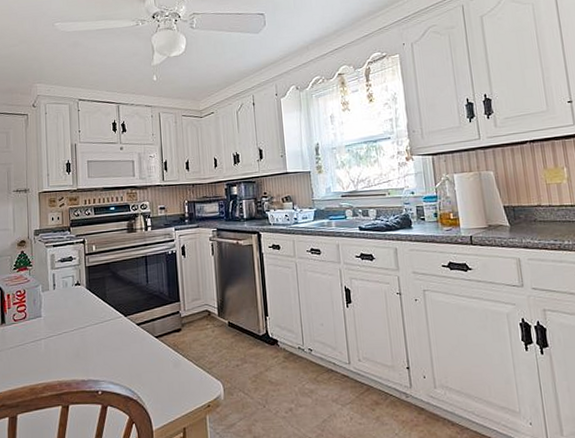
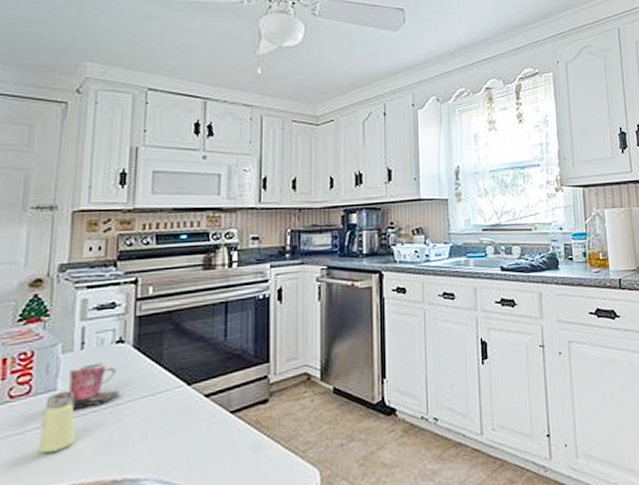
saltshaker: none [34,318,56,359] -> present [38,392,75,454]
mug: none [49,299,80,331] -> present [69,363,119,411]

